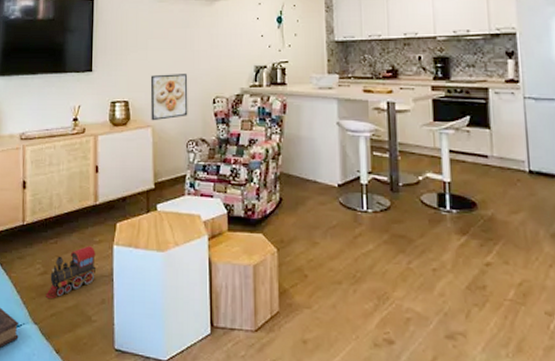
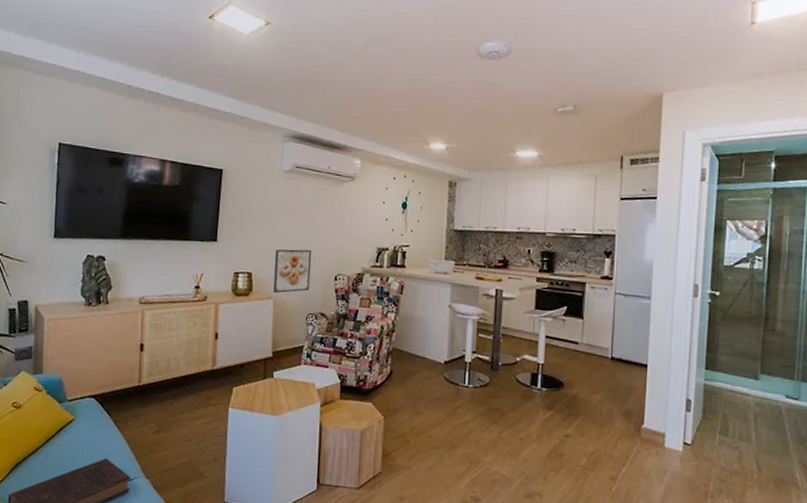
toy train: present [46,246,97,299] -> none [159,407,211,456]

